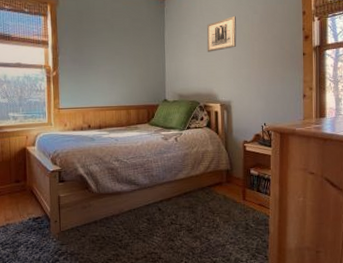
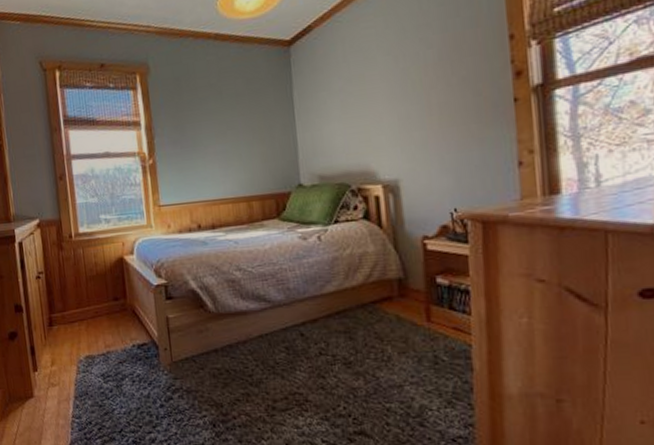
wall art: present [206,16,237,52] -> none [354,56,403,113]

